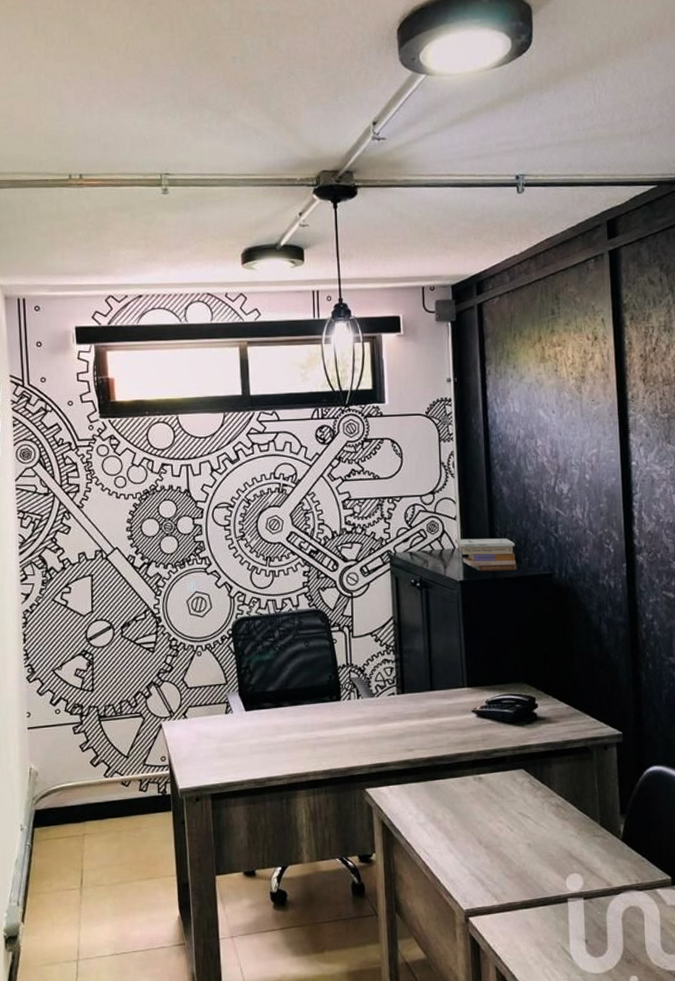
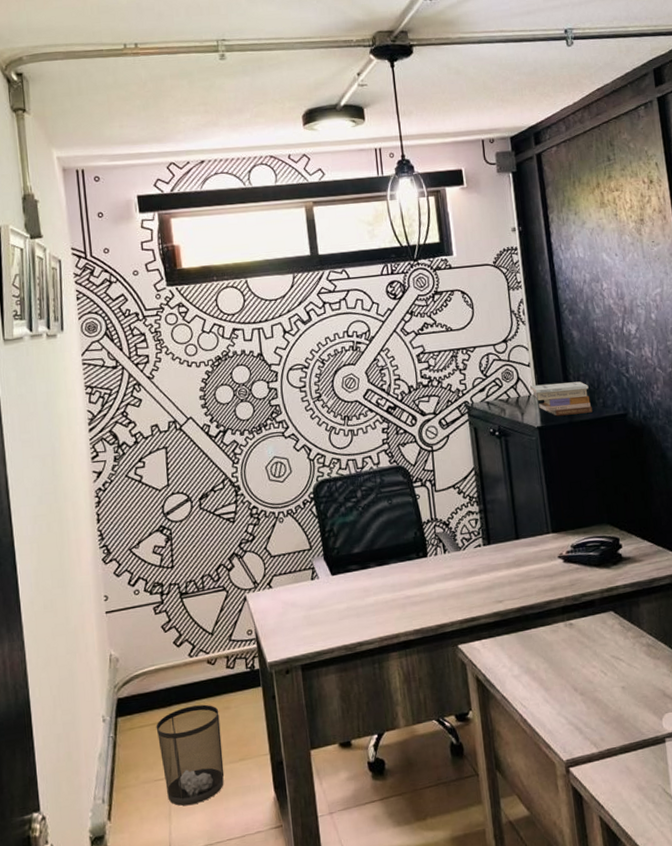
waste bin: none [70,823,133,916] -> present [156,704,225,806]

